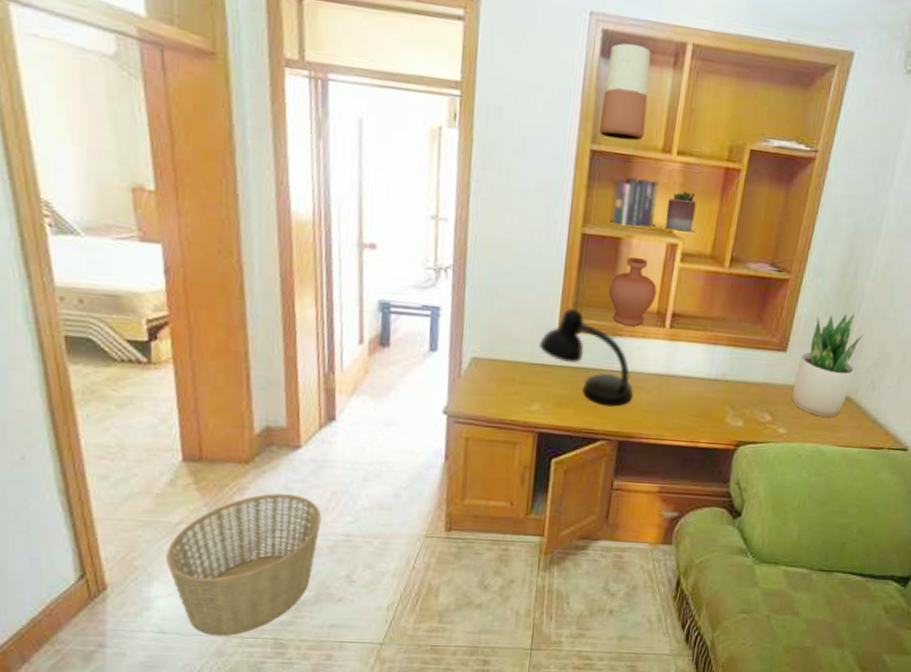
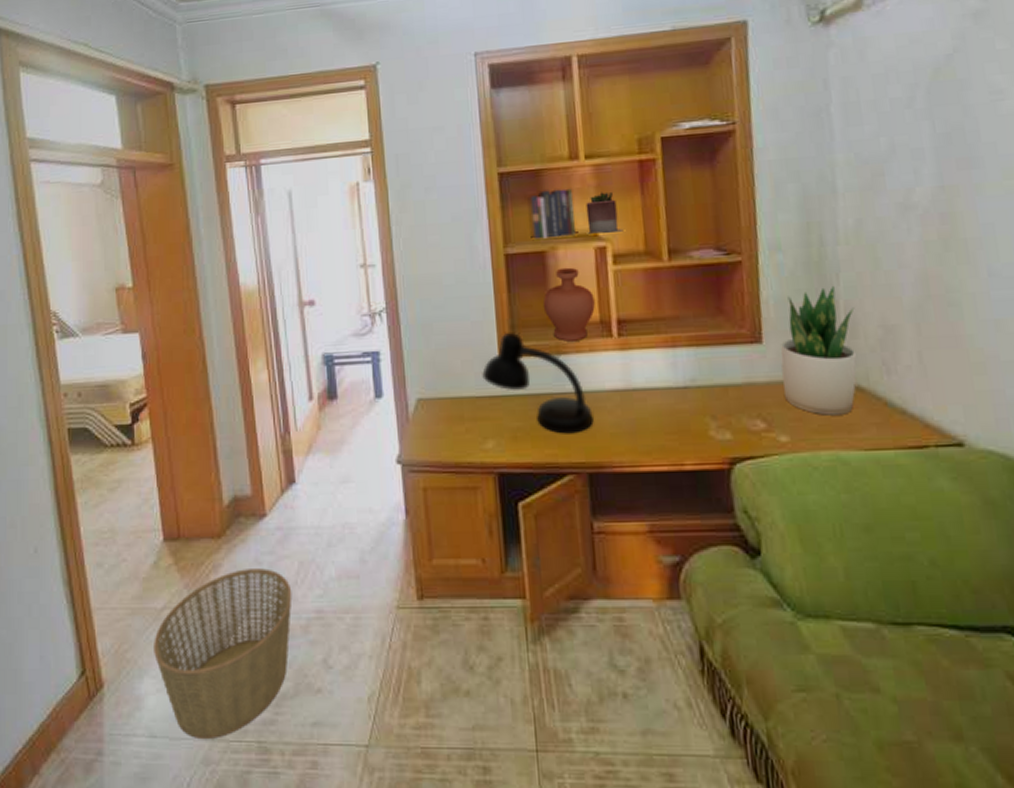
vase: present [600,43,652,141] -> none [499,69,547,159]

